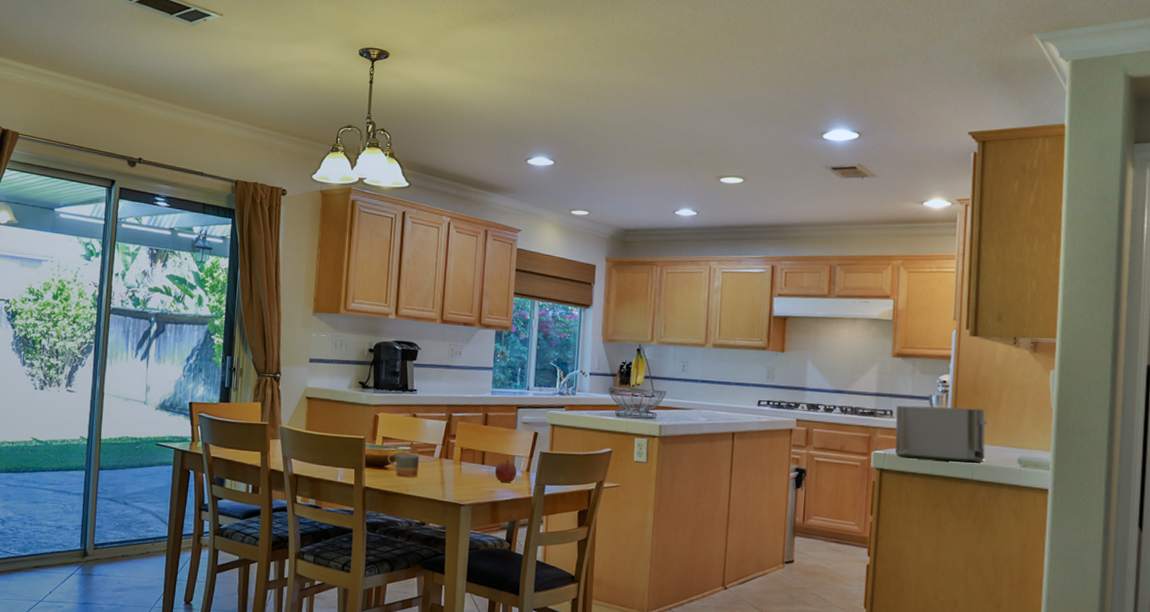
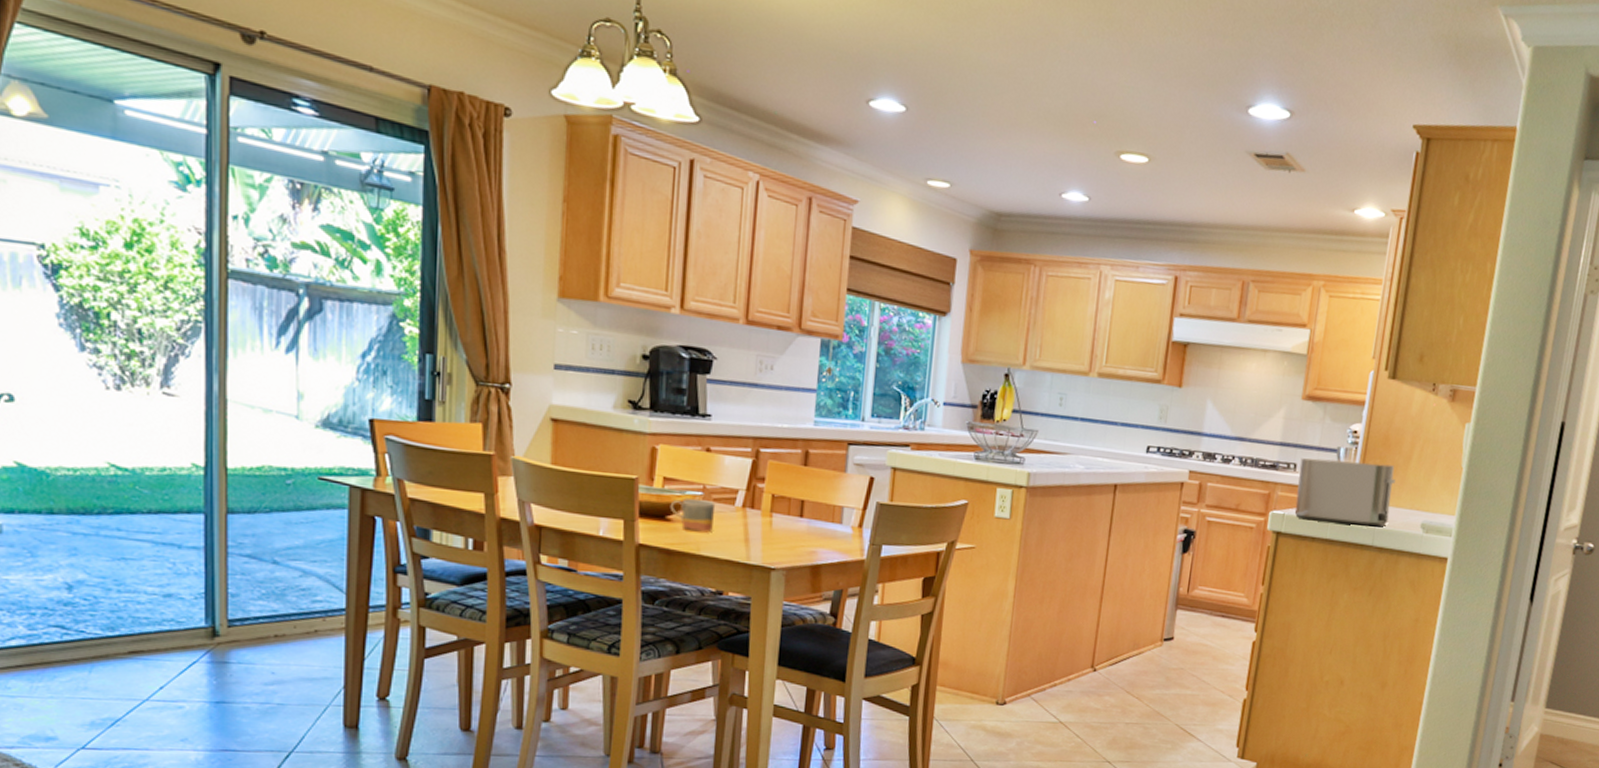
fruit: present [494,460,517,483] -> none [816,512,846,542]

